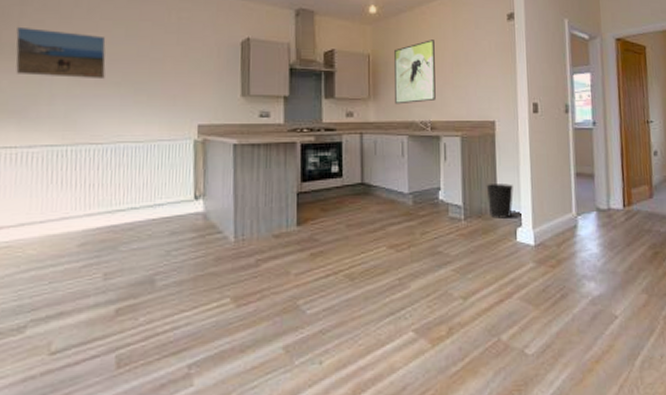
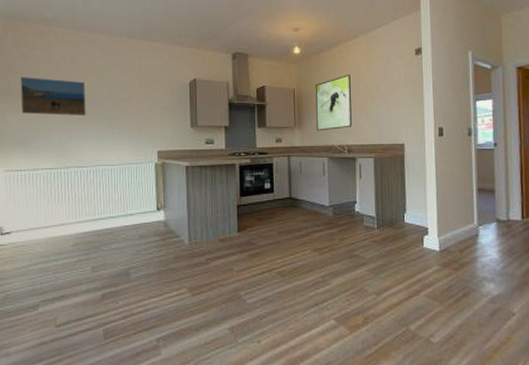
wastebasket: present [486,184,513,219] -> none [396,198,421,228]

